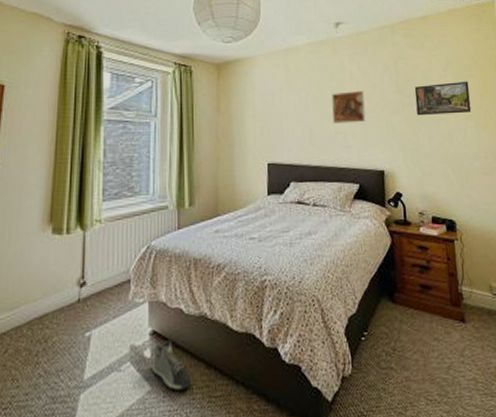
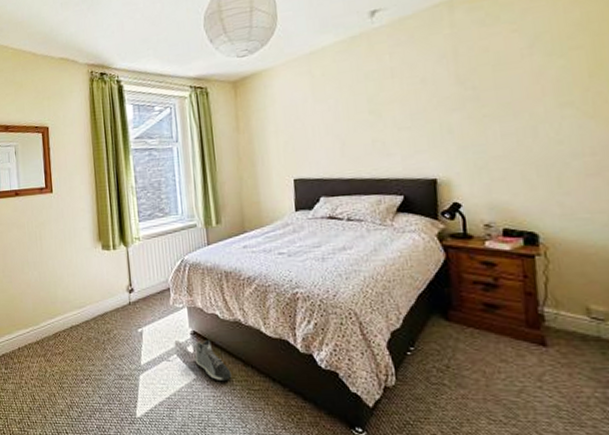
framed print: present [331,90,366,124] -> none [367,87,413,131]
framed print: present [414,81,472,116] -> none [482,56,572,111]

